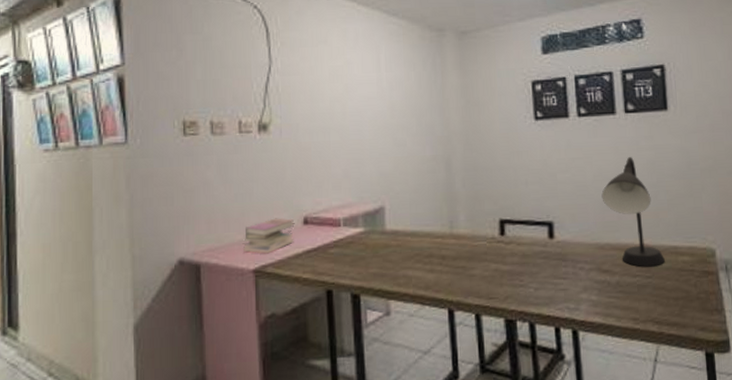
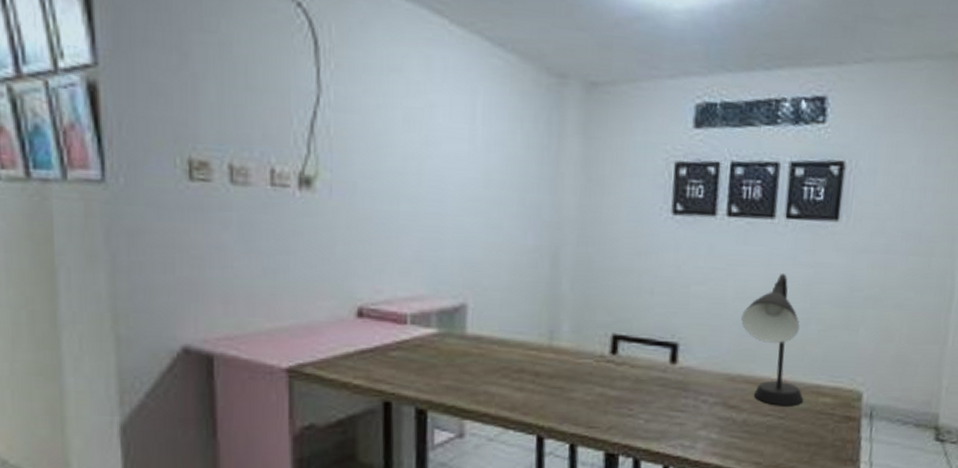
books: present [243,218,294,254] -> none [274,305,344,350]

